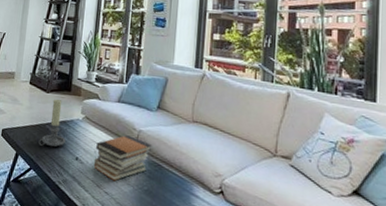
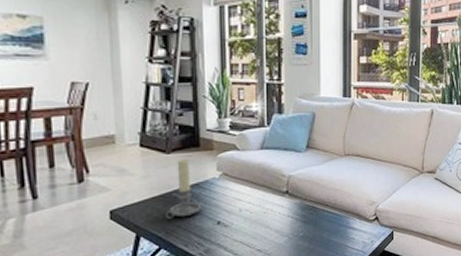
book stack: present [94,135,151,181] -> none [239,184,303,236]

